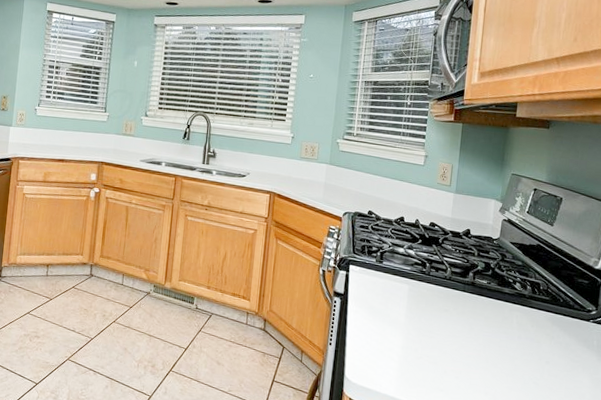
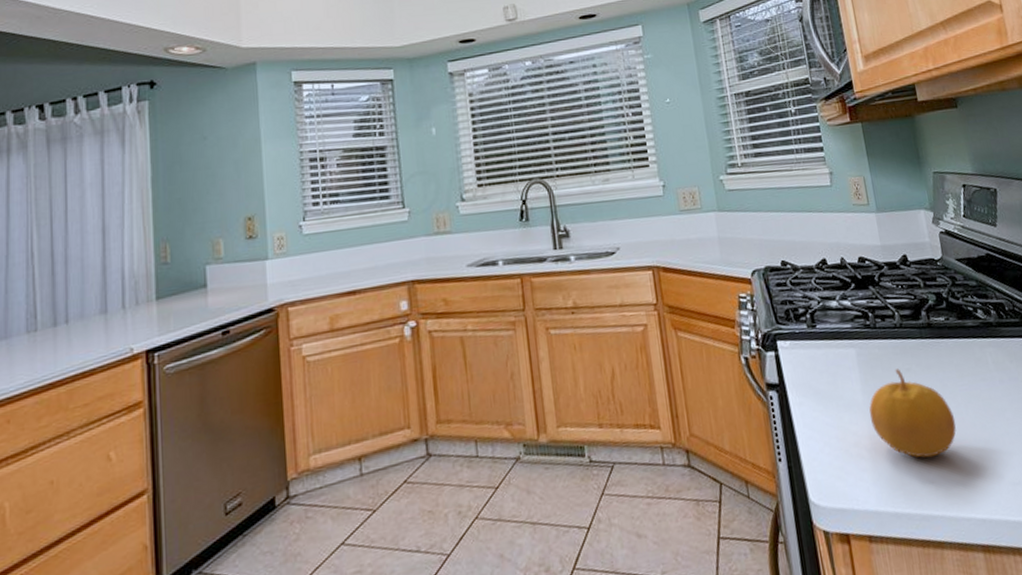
fruit: none [406,307,473,374] -> present [869,369,956,458]

